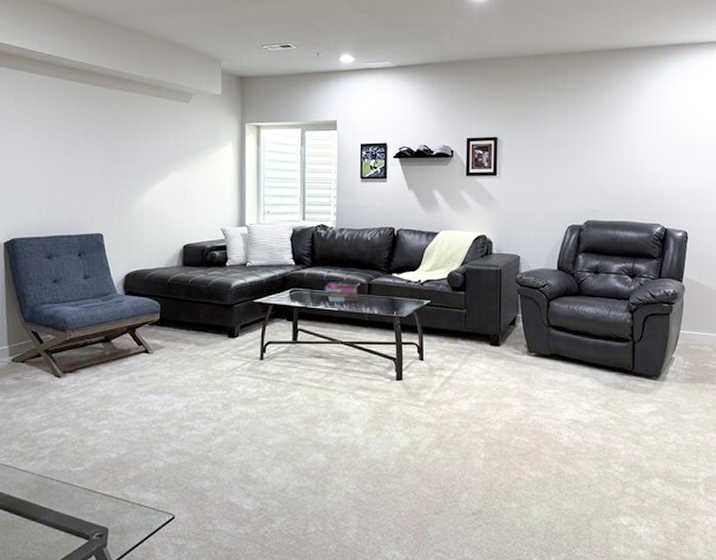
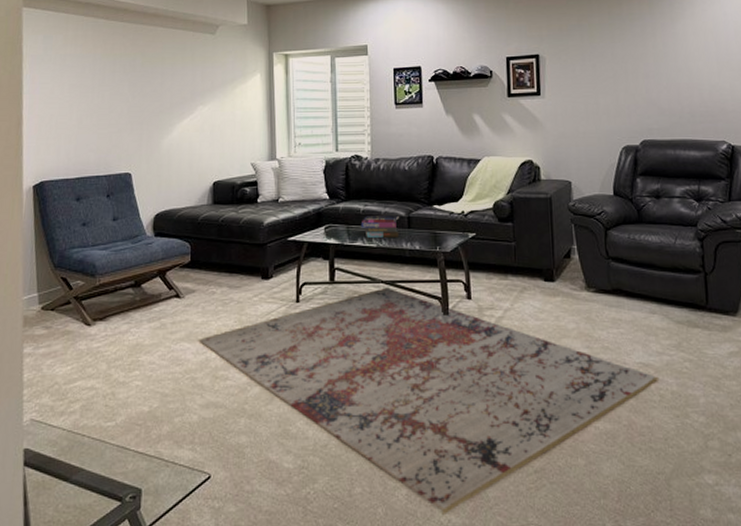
area rug: none [164,348,587,551] -> present [197,287,660,514]

